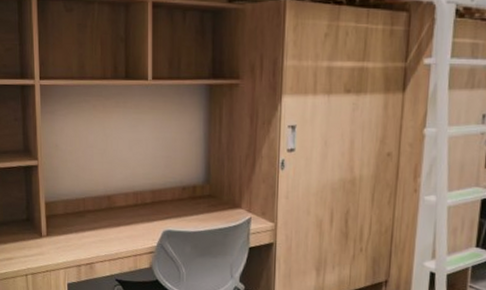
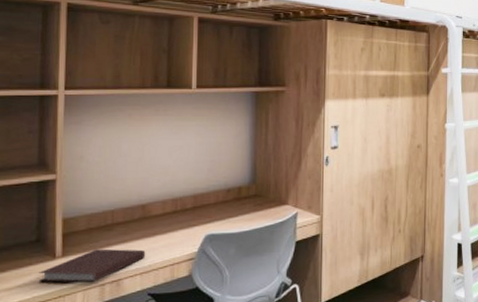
notebook: none [30,233,113,263] -> present [38,248,146,284]

